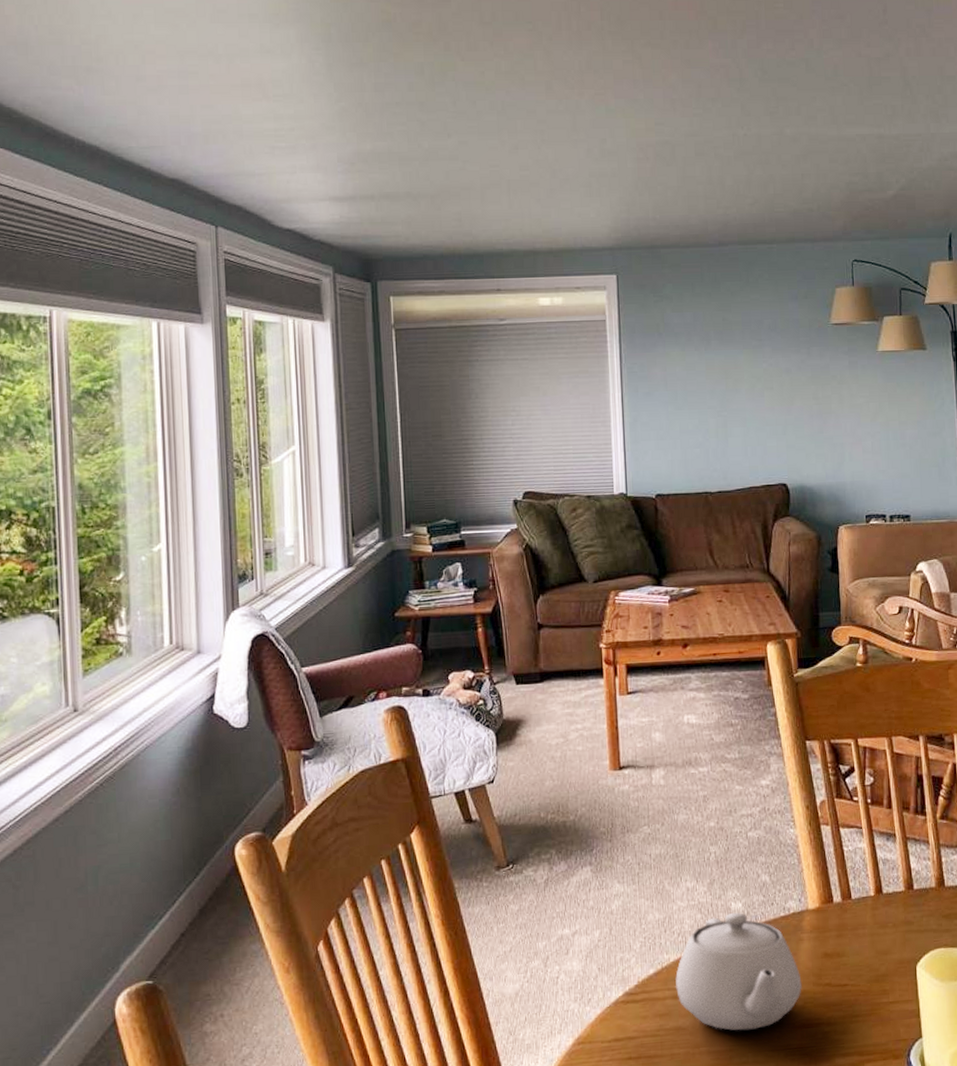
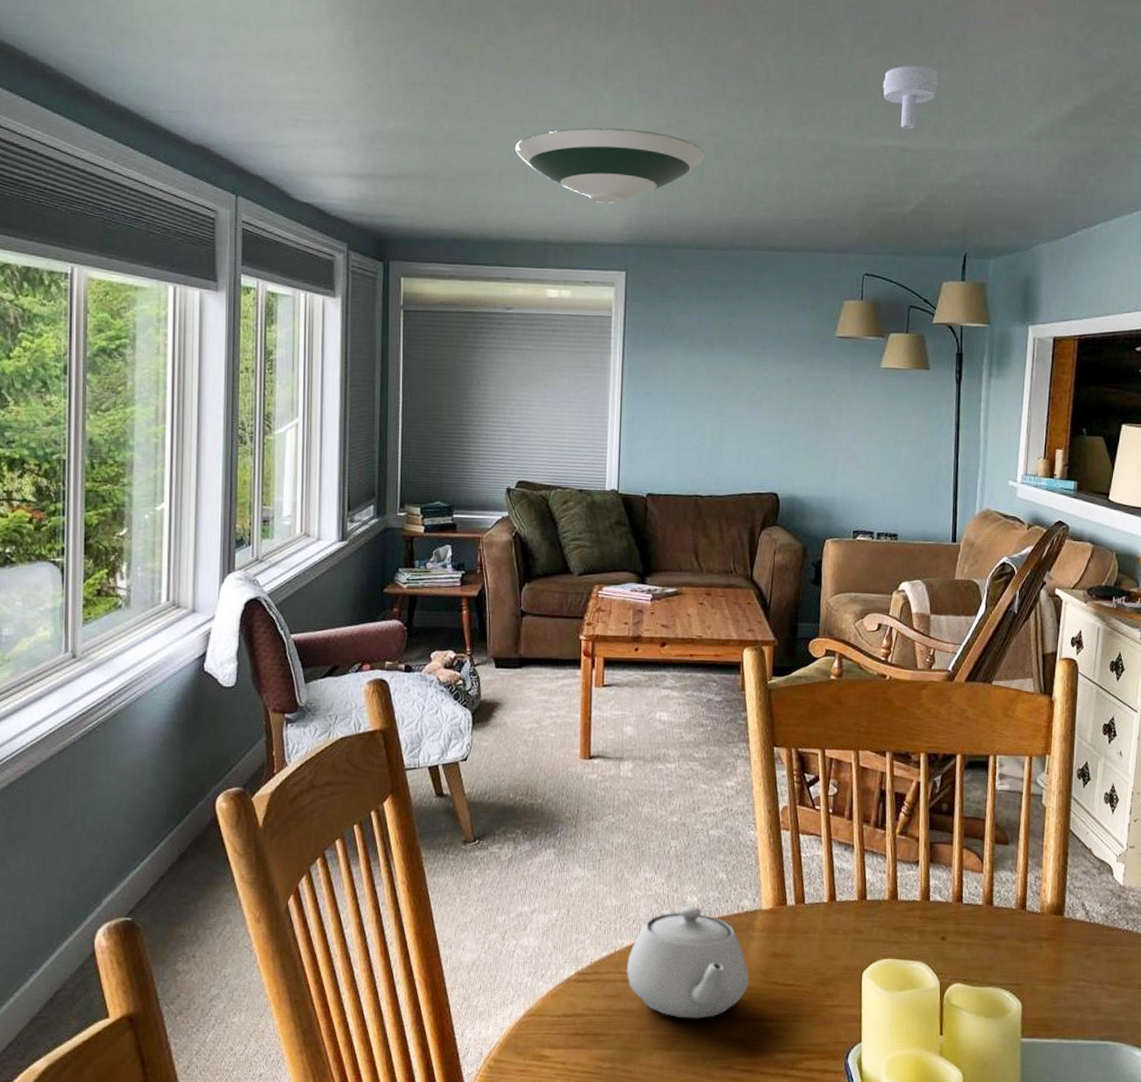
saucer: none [495,134,685,209] -> present [514,127,705,204]
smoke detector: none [854,55,908,117] -> present [882,65,938,130]

